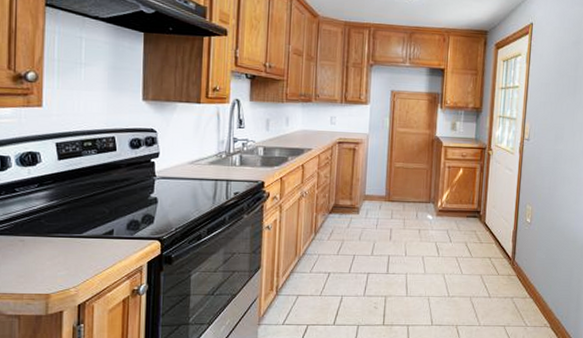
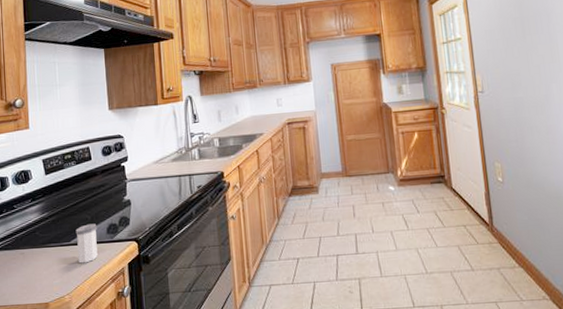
salt shaker: none [89,217,116,257] -> present [75,223,98,264]

